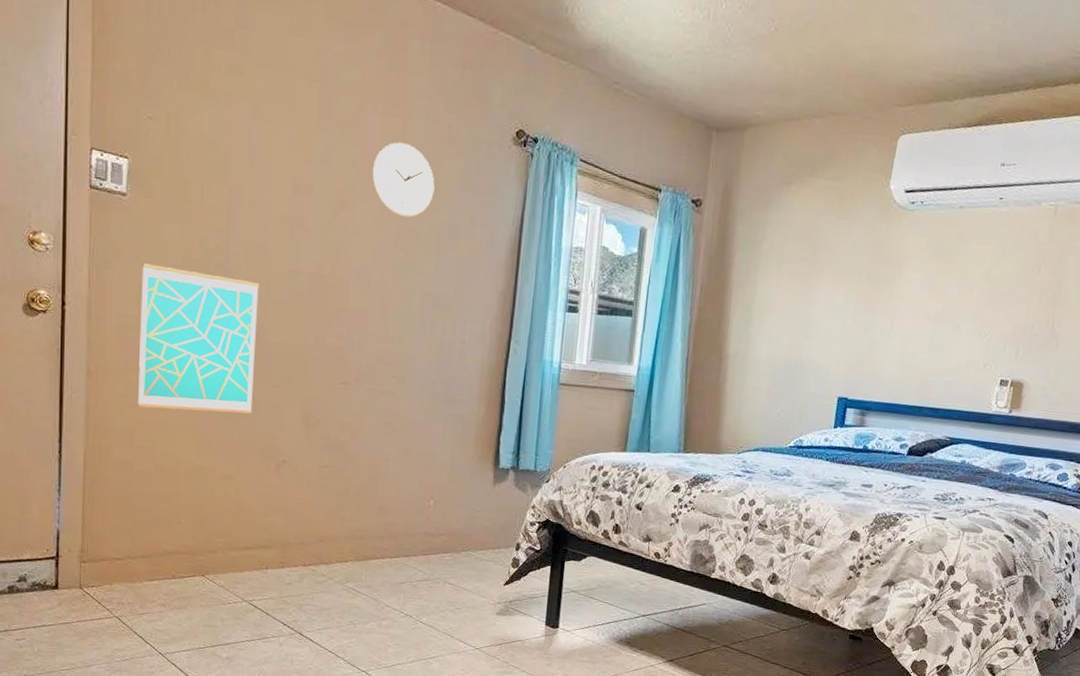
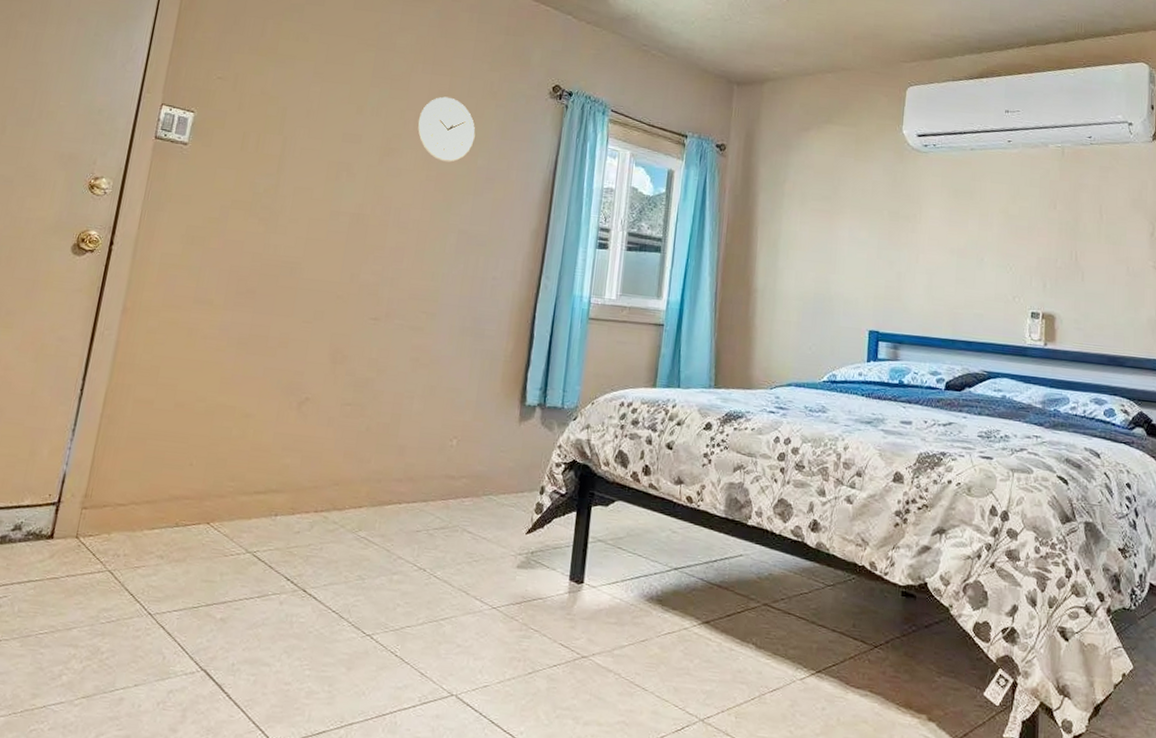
wall art: present [137,263,259,414] -> none [166,205,302,350]

